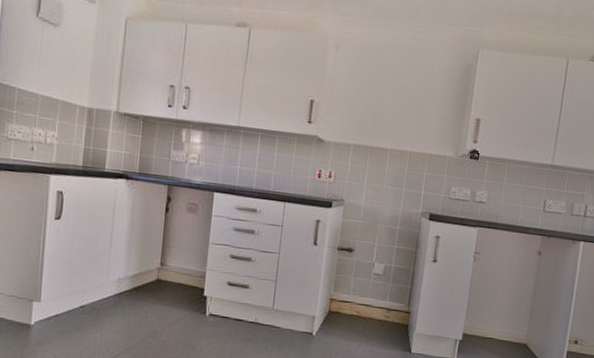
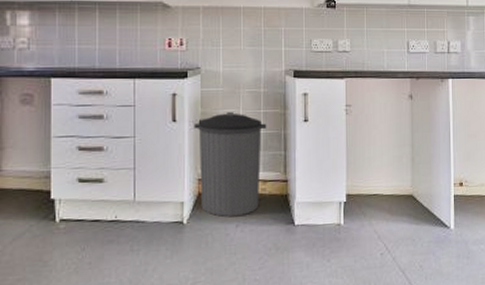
trash can: none [330,242,398,337] -> present [194,111,267,217]

